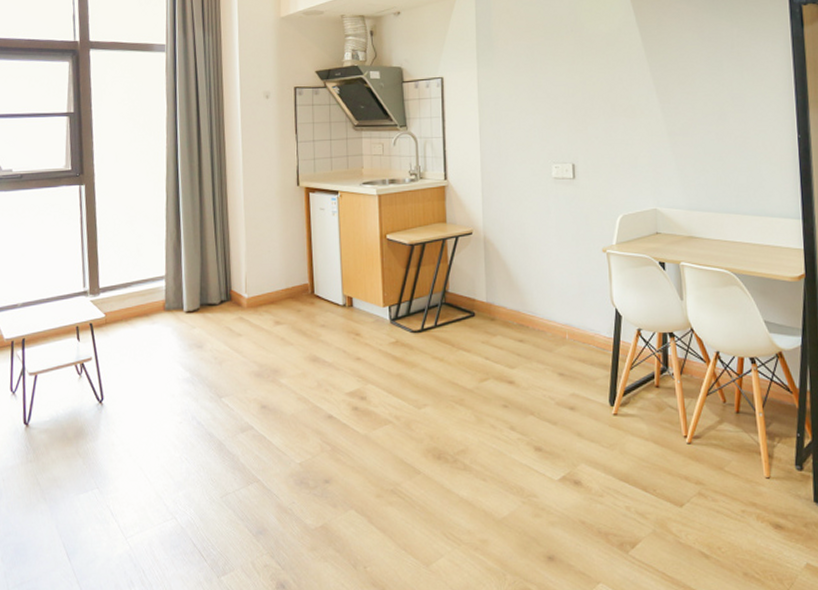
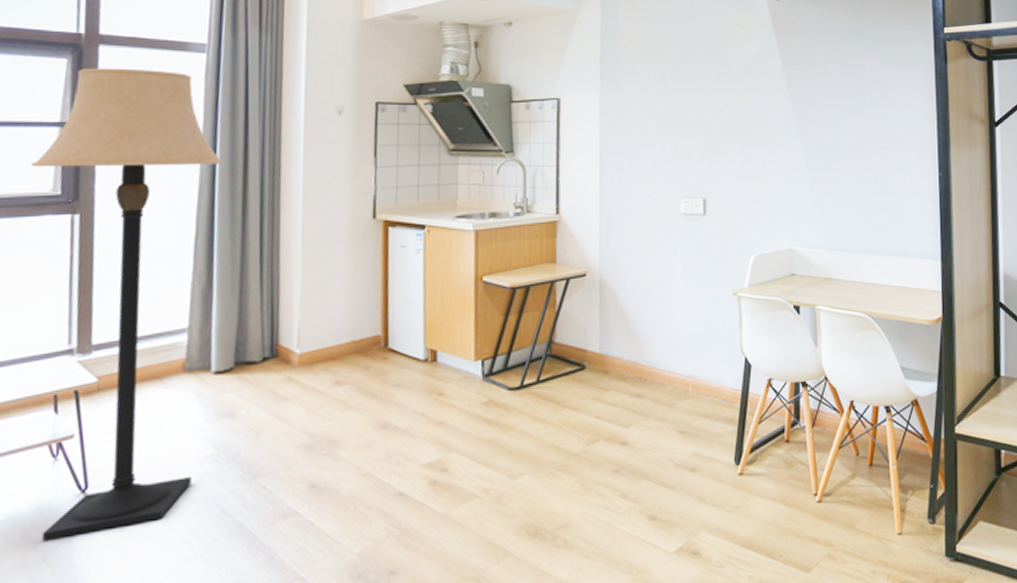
lamp: none [49,67,183,439] -> present [30,68,224,542]

